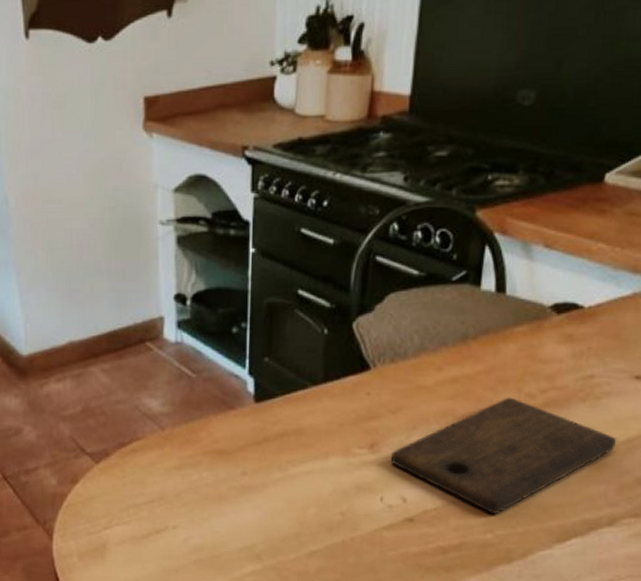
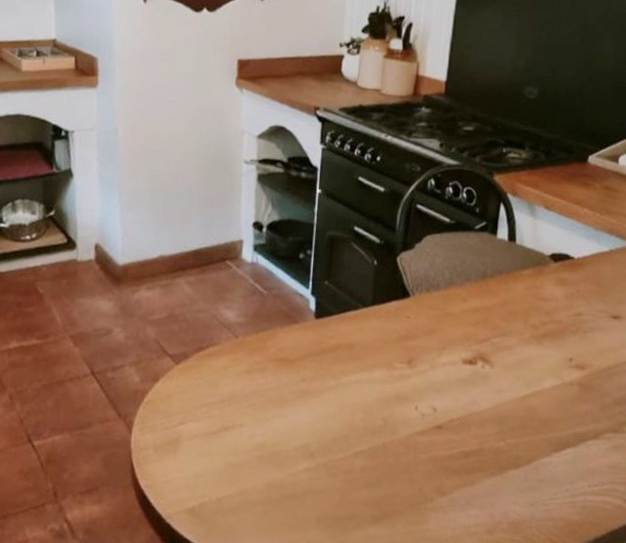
cutting board: present [390,397,617,515] -> none [424,327,600,426]

